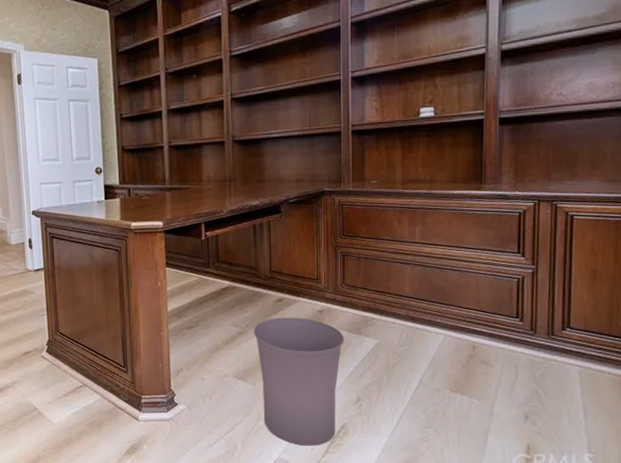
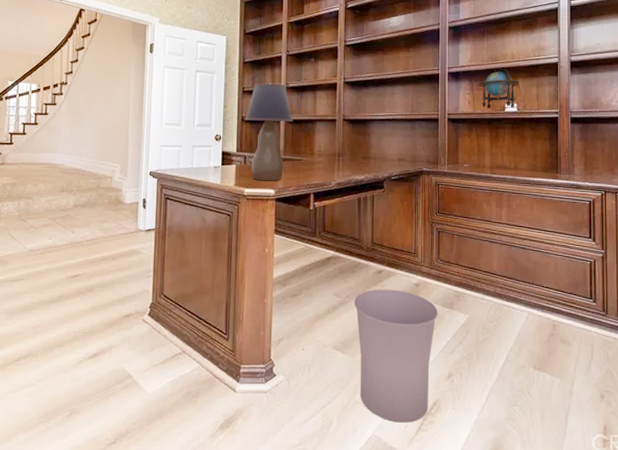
table lamp: none [124,106,177,213] -> present [244,82,293,181]
globe: none [387,64,438,115] -> present [478,66,520,108]

